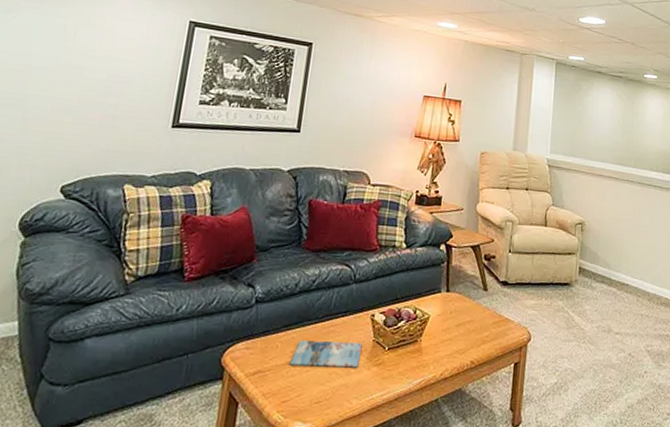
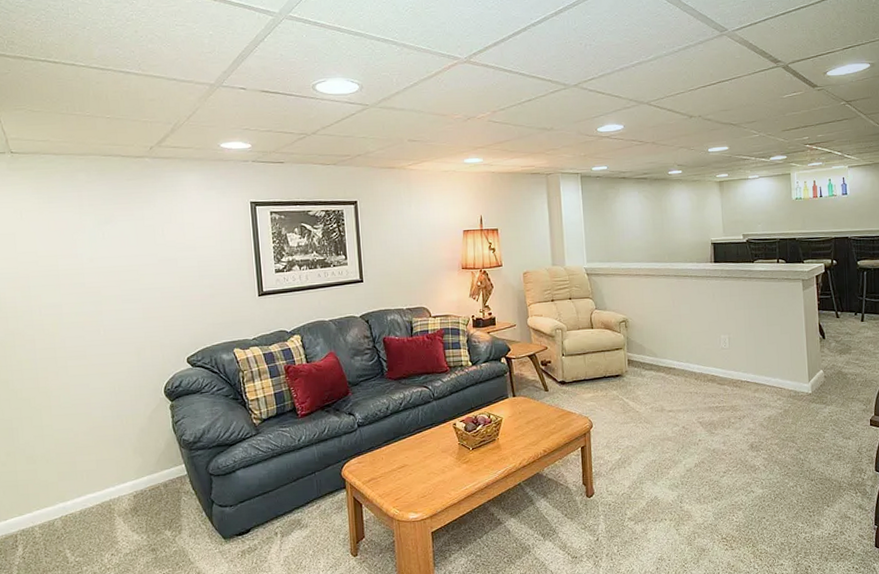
magazine: present [289,340,363,368] -> none [395,446,451,471]

